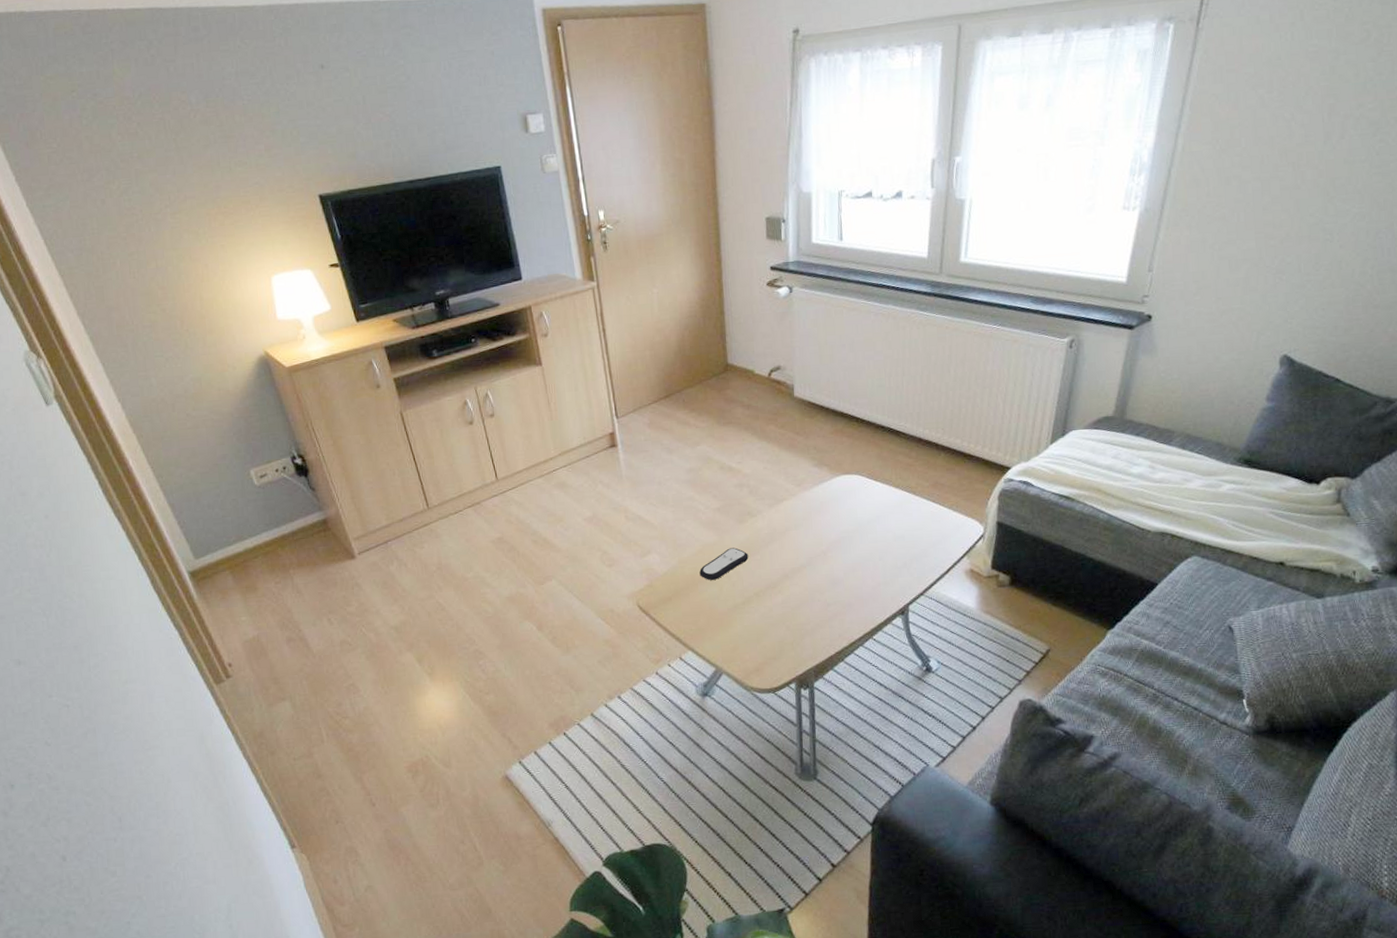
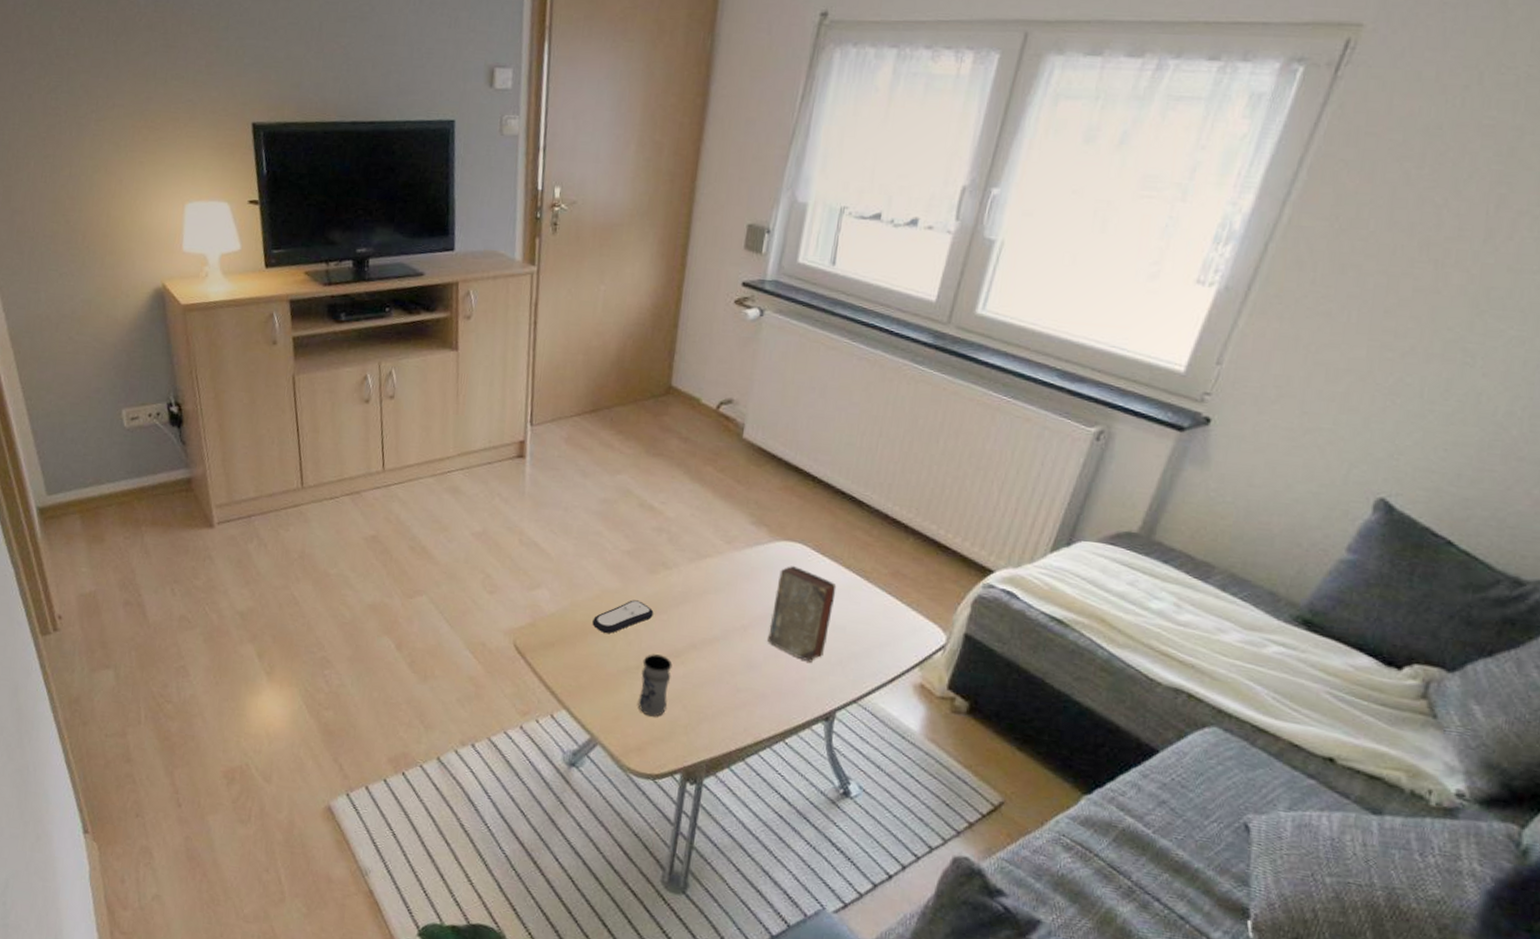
jar: none [747,589,773,641] -> present [638,654,673,717]
book: none [844,494,892,570] -> present [768,566,837,663]

